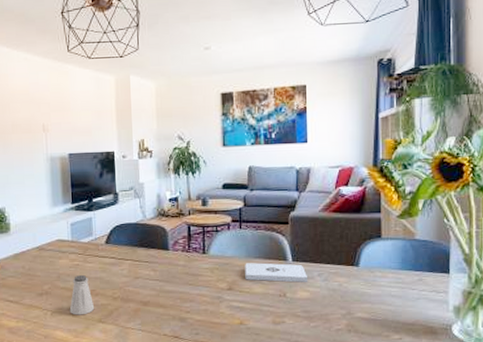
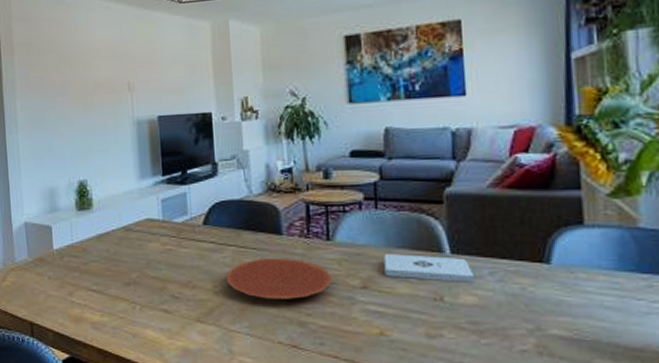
saltshaker: present [69,274,95,315] -> none [161,261,192,312]
plate: none [123,269,206,301] -> present [226,259,333,299]

